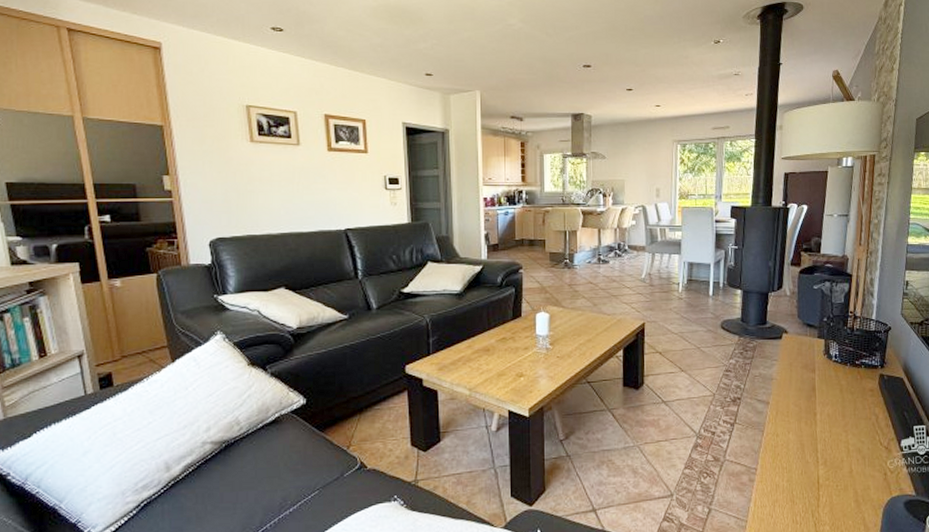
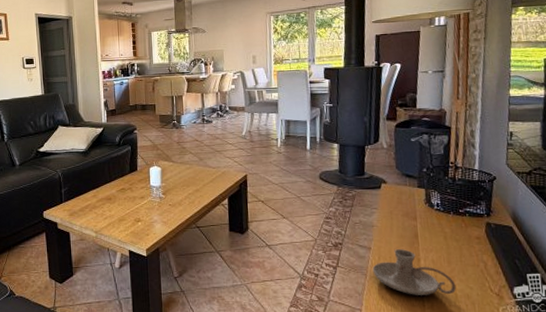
candle holder: none [769,403,849,452] -> present [372,249,457,295]

